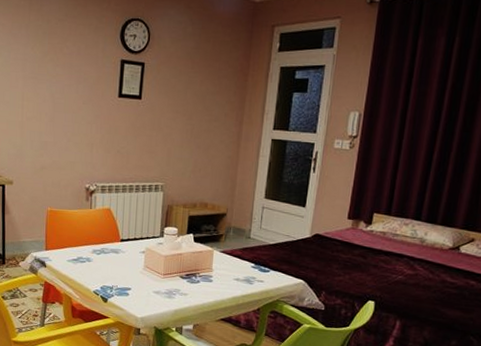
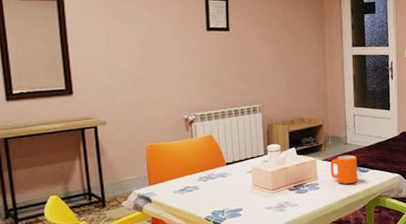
mug: none [227,250,259,282] -> present [330,155,358,184]

